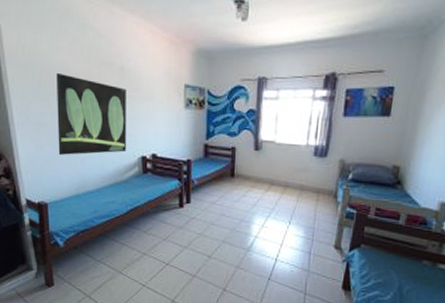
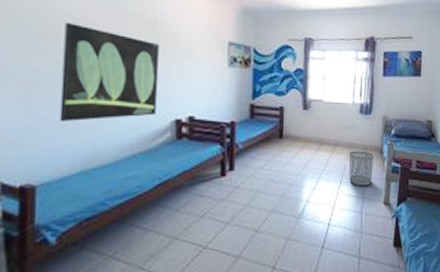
waste bin: none [299,193,327,229] -> present [348,151,374,186]

